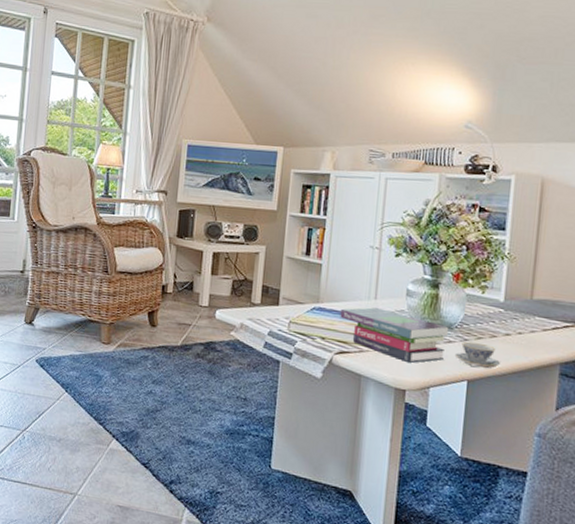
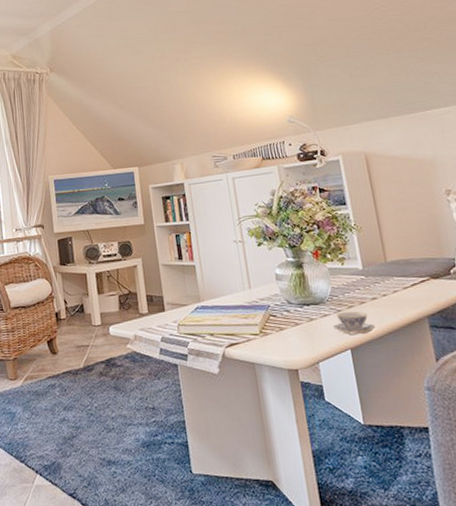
books: present [340,307,449,363] -> none [221,296,324,342]

